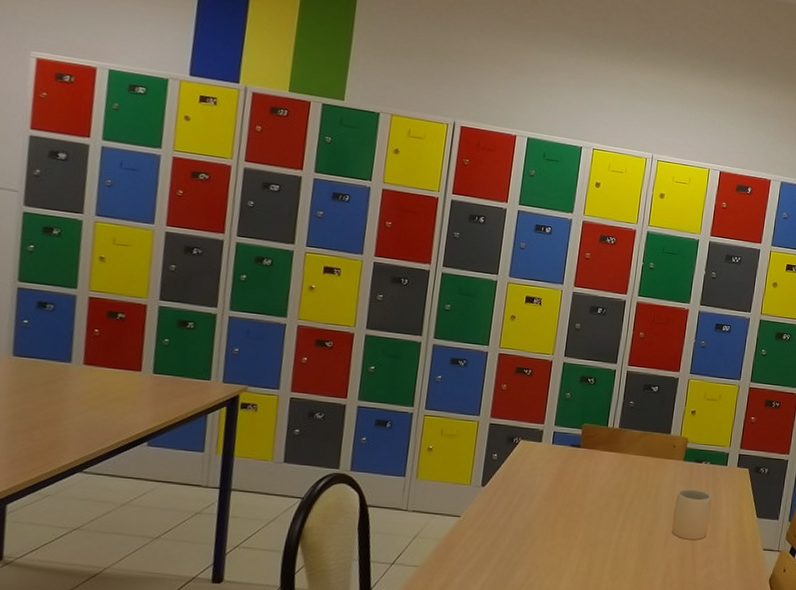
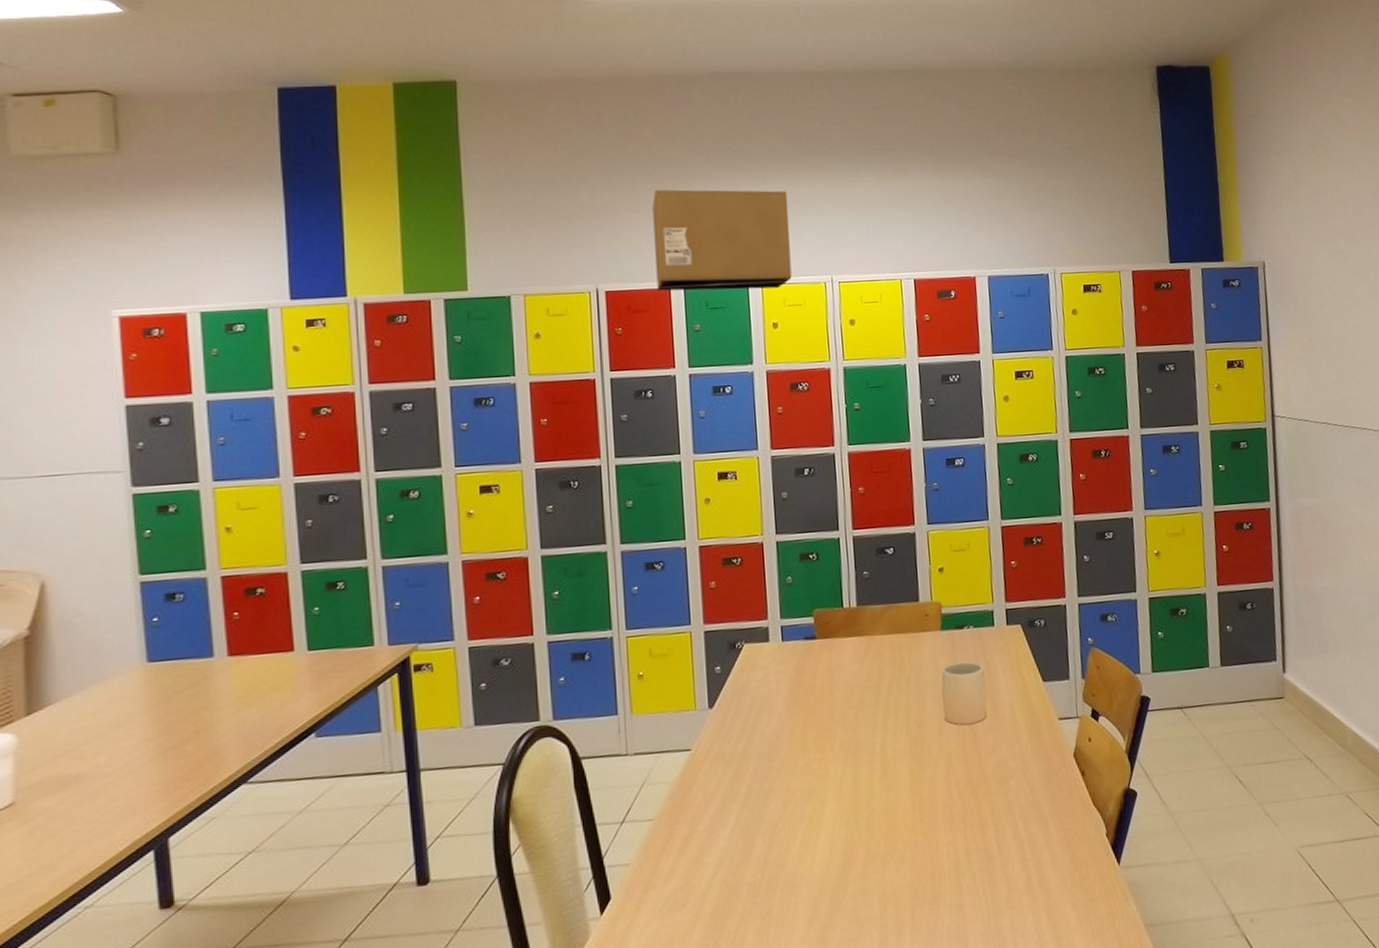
box: none [505,50,630,154] -> present [652,189,792,291]

